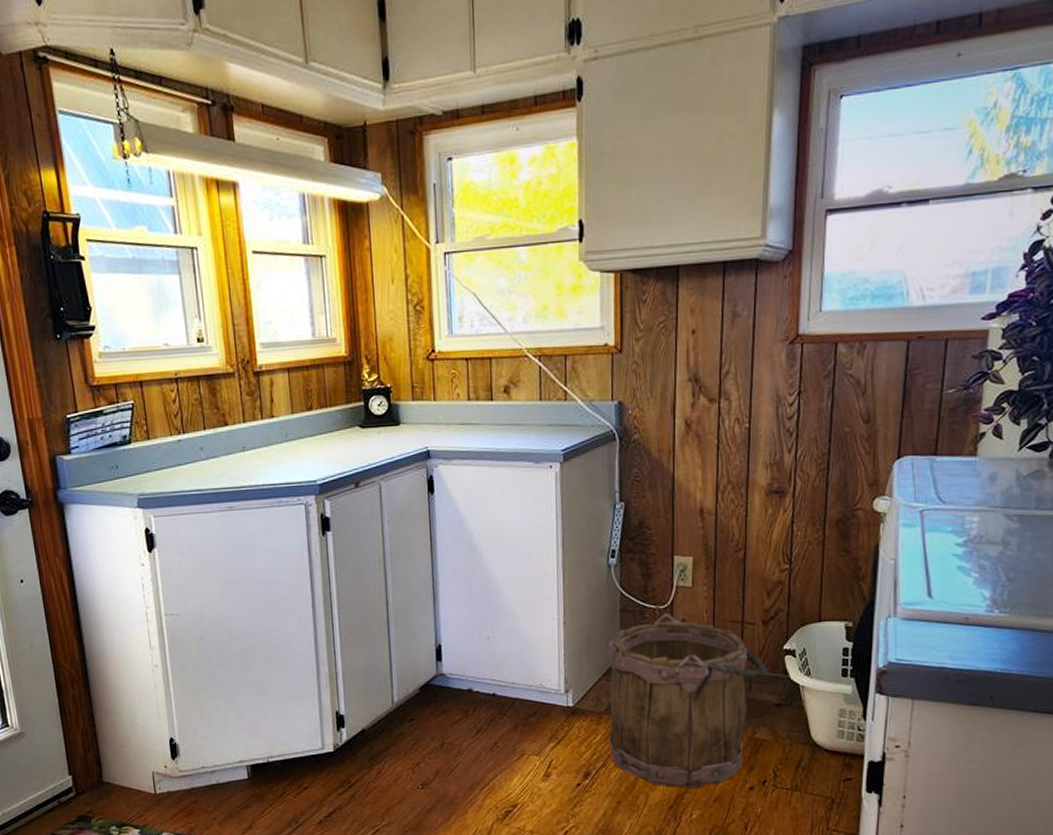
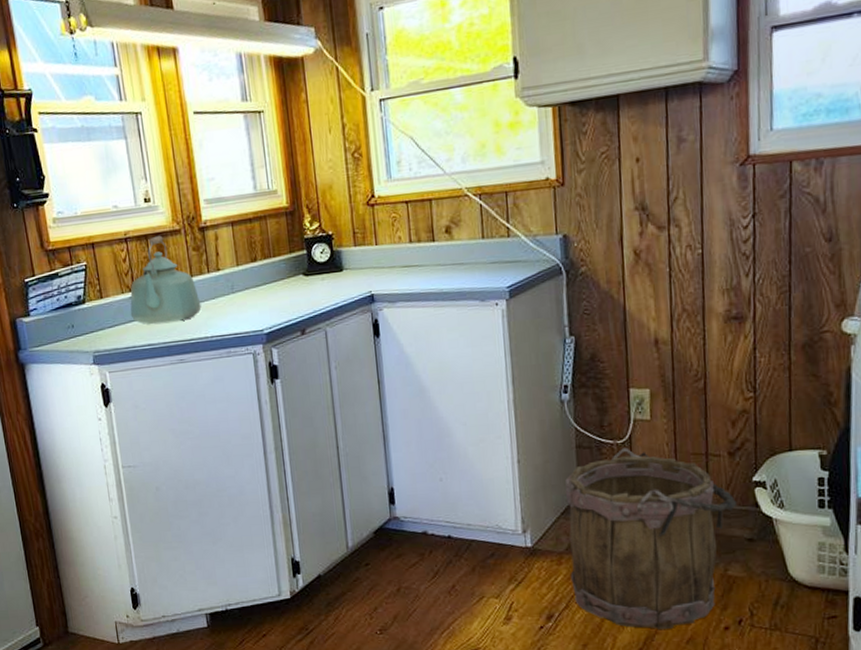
kettle: none [178,377,253,470] -> present [130,235,201,325]

